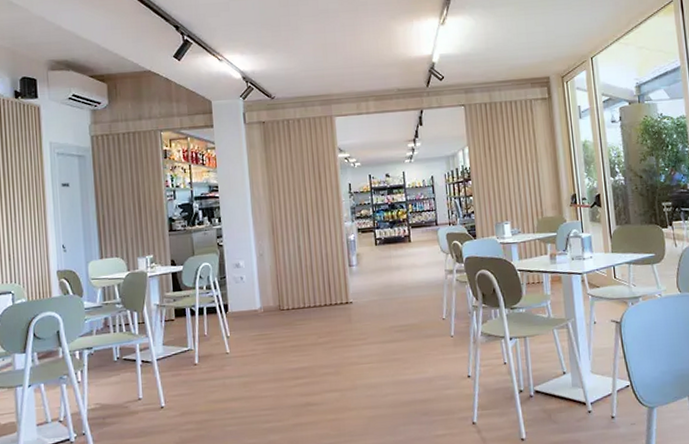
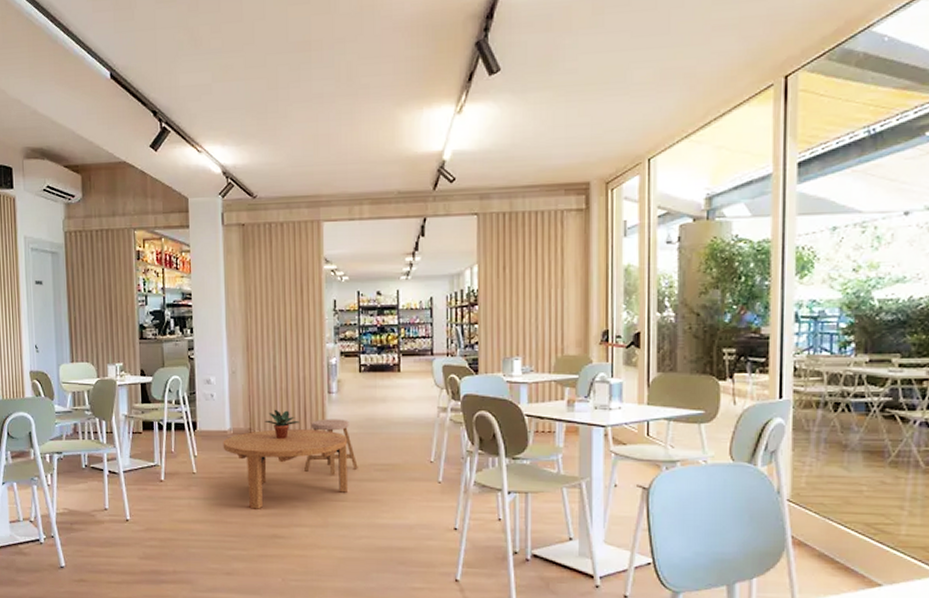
coffee table: none [254,300,372,381] -> present [223,429,348,509]
potted plant: none [292,285,325,312] -> present [264,409,299,439]
stool: none [332,288,380,341] -> present [304,419,358,476]

